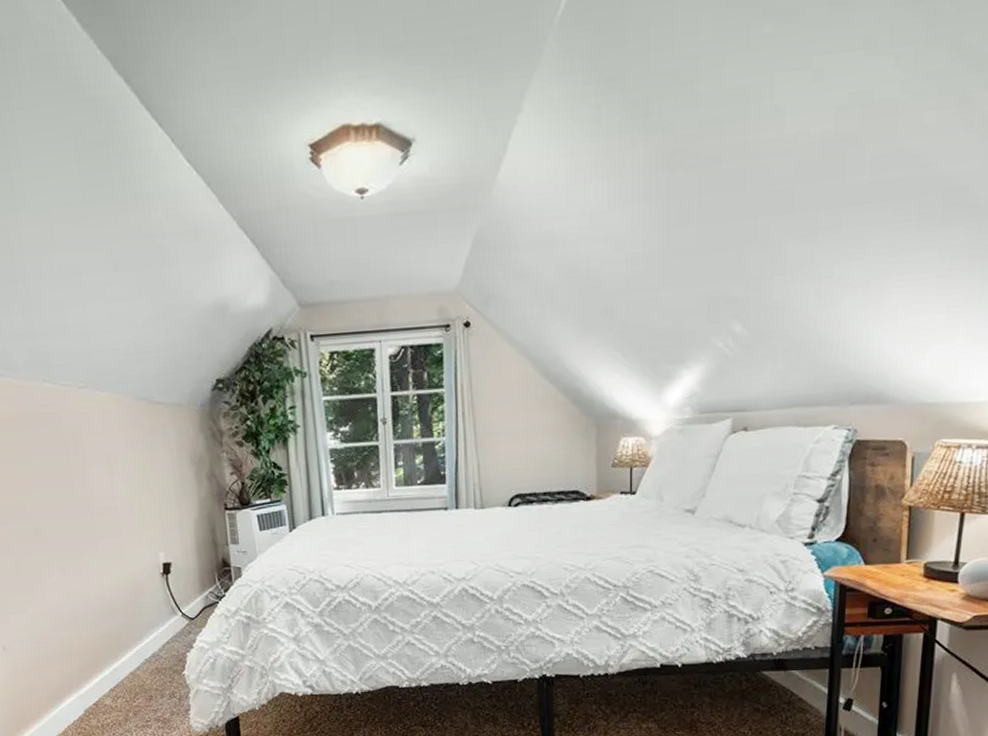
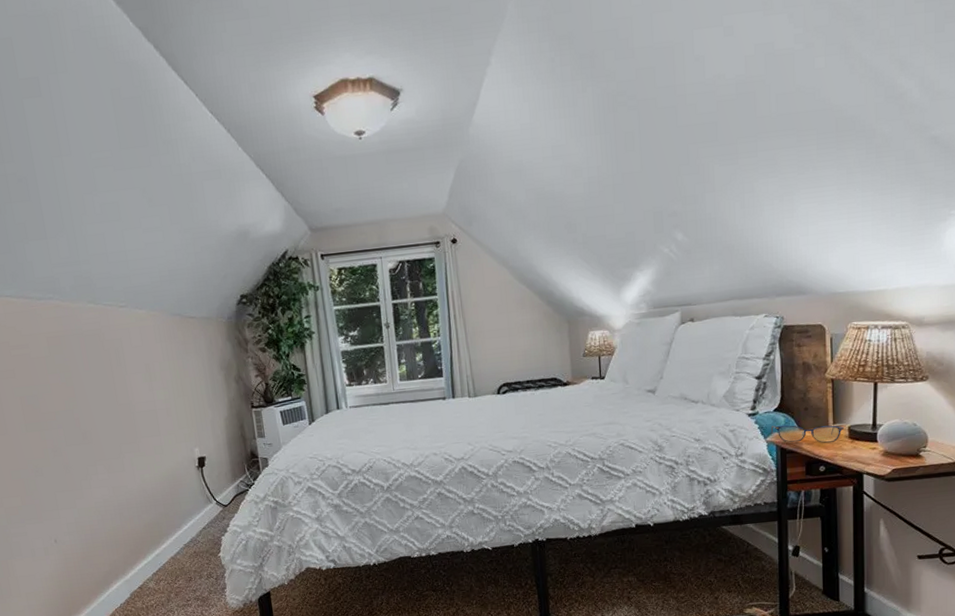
glasses: none [829,558,919,581] -> present [770,425,844,443]

